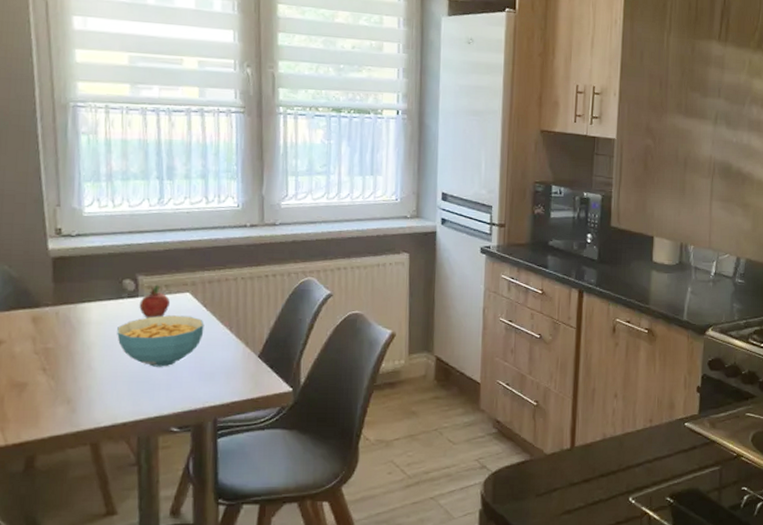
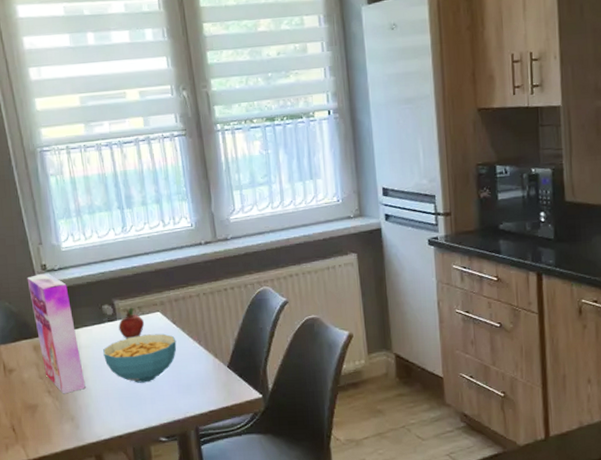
cereal box: none [35,238,90,373] -> present [27,274,86,394]

